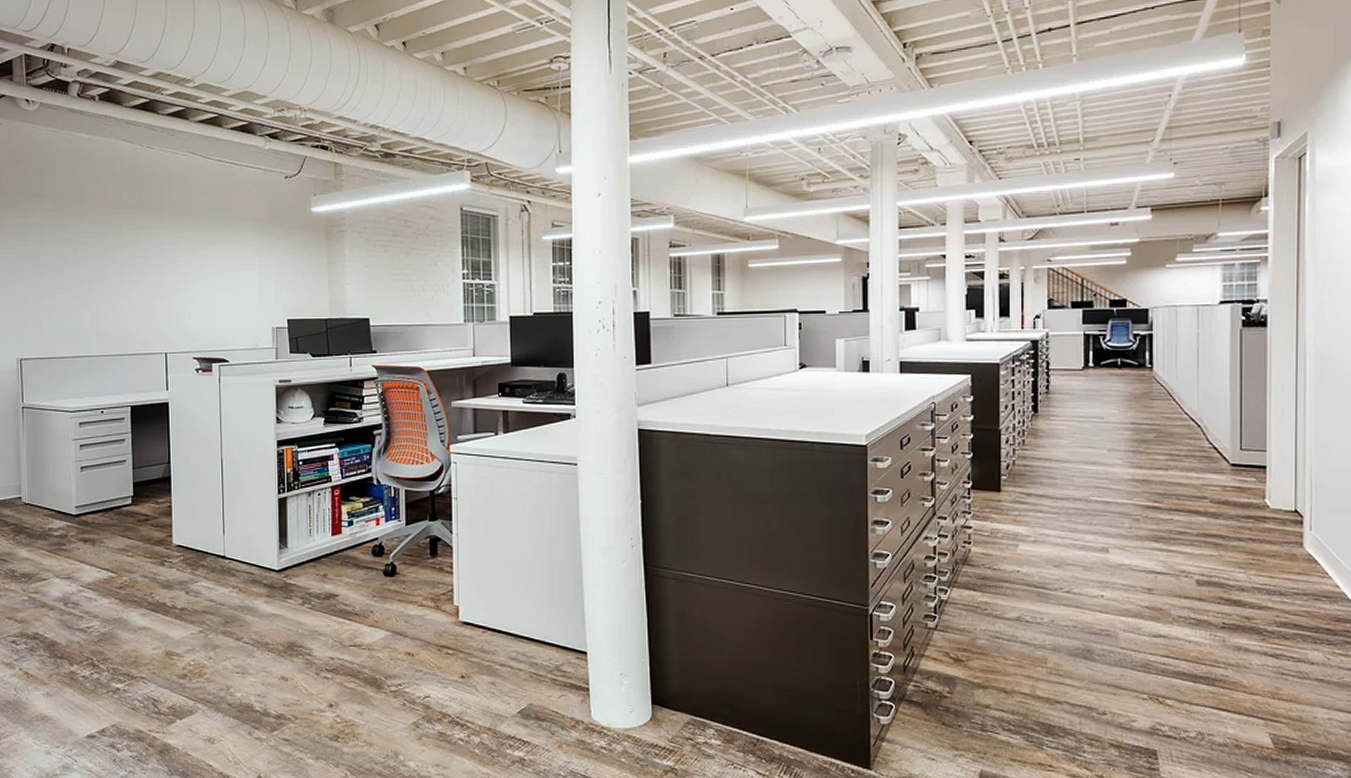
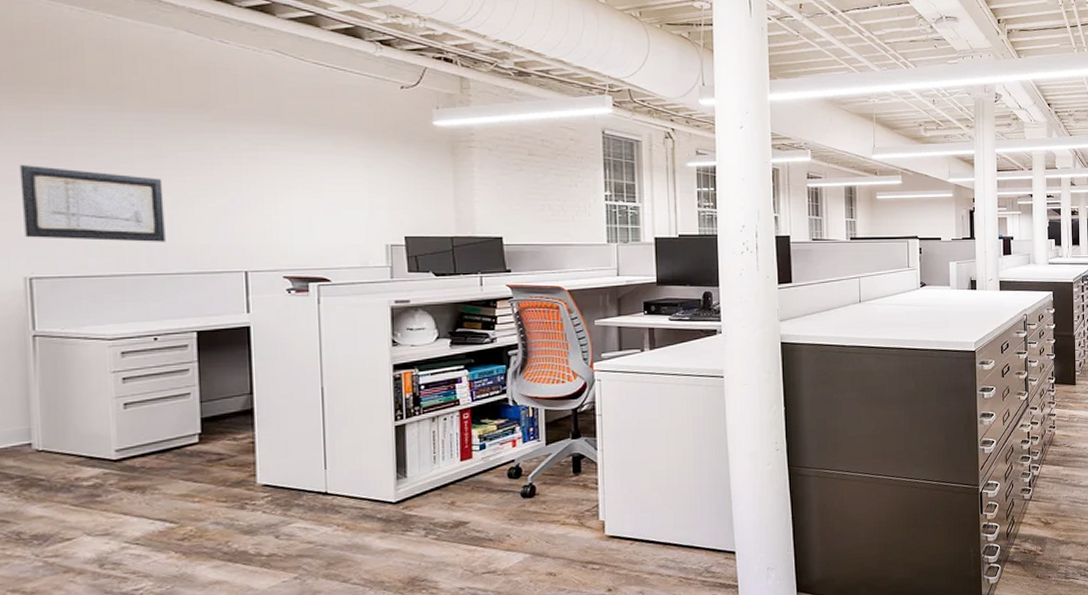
wall art: none [14,264,109,328] -> present [19,165,166,242]

